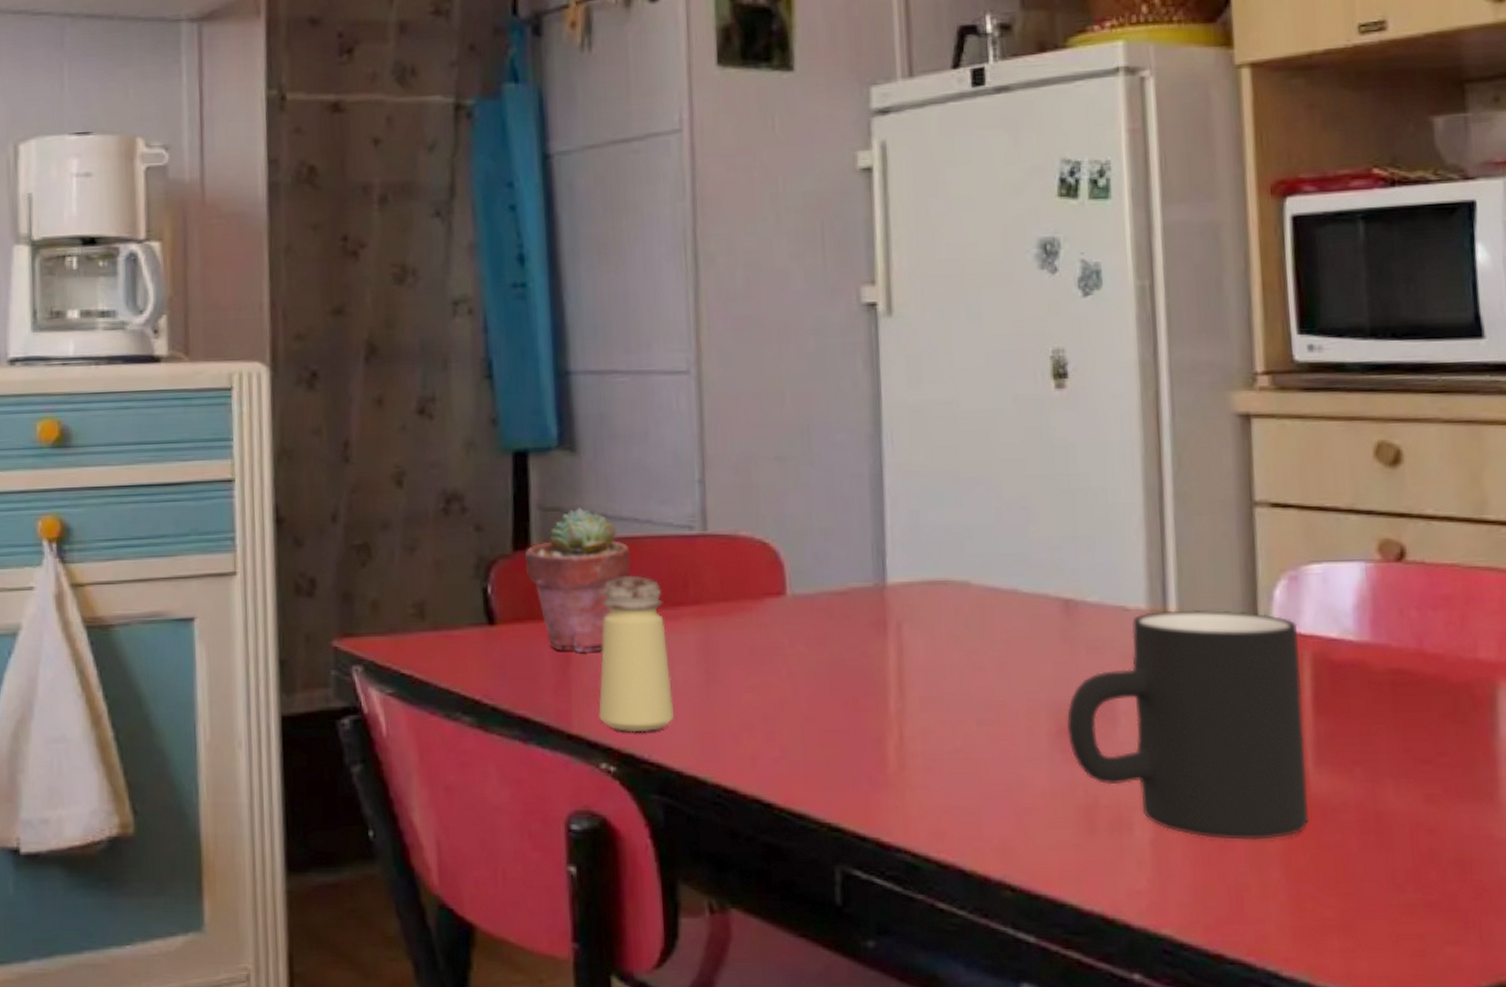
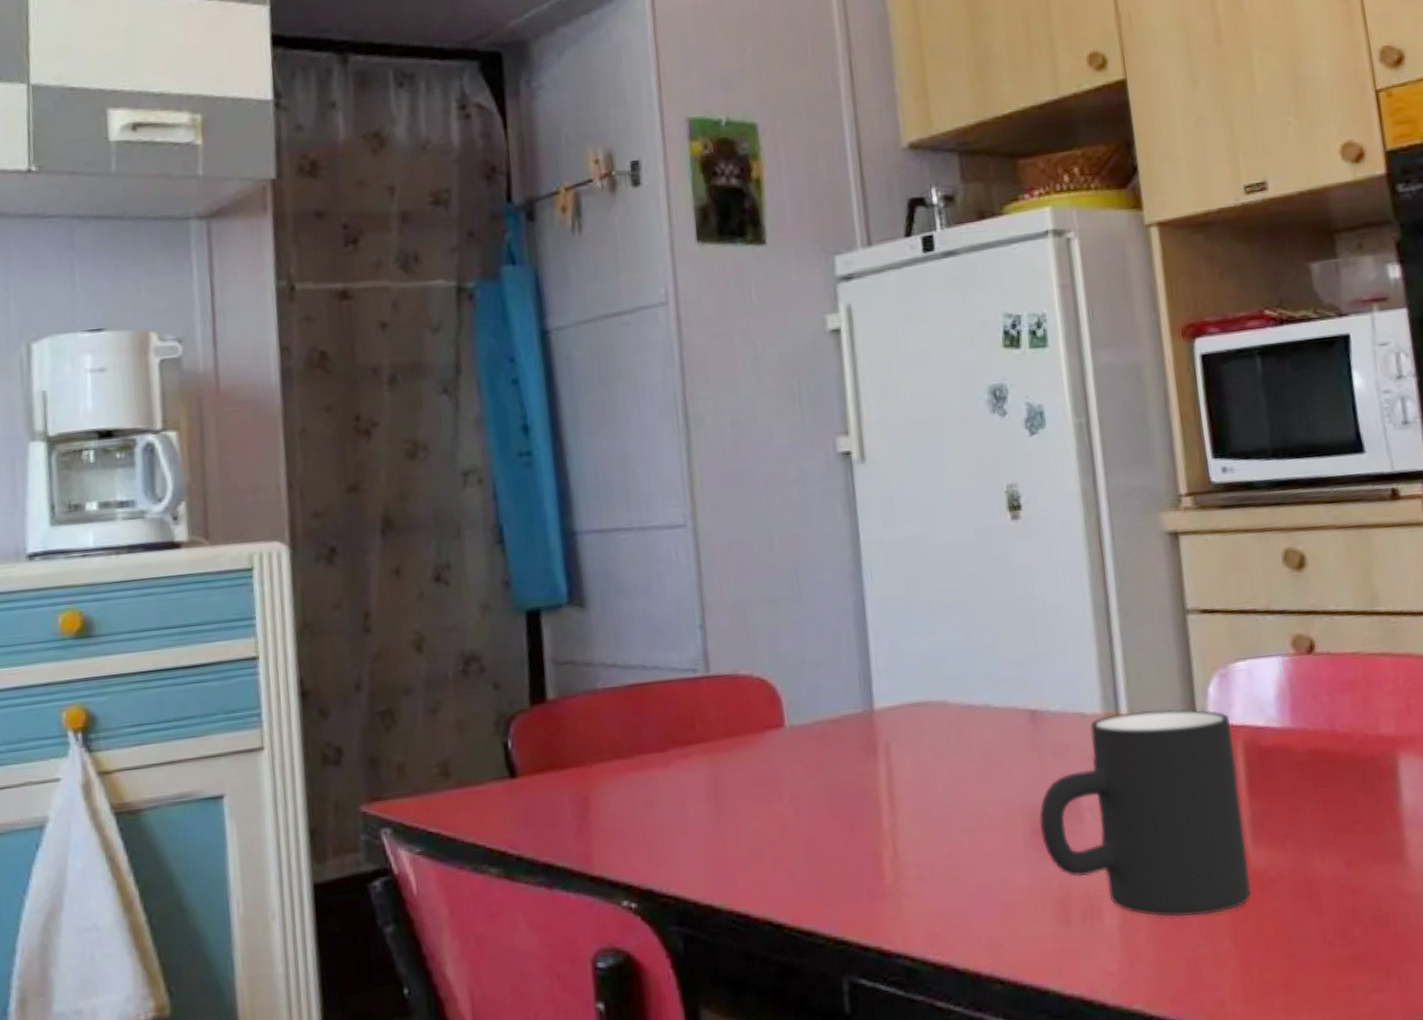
potted succulent: present [524,507,631,654] -> none [541,658,641,798]
saltshaker: present [599,575,674,733] -> none [617,719,688,869]

